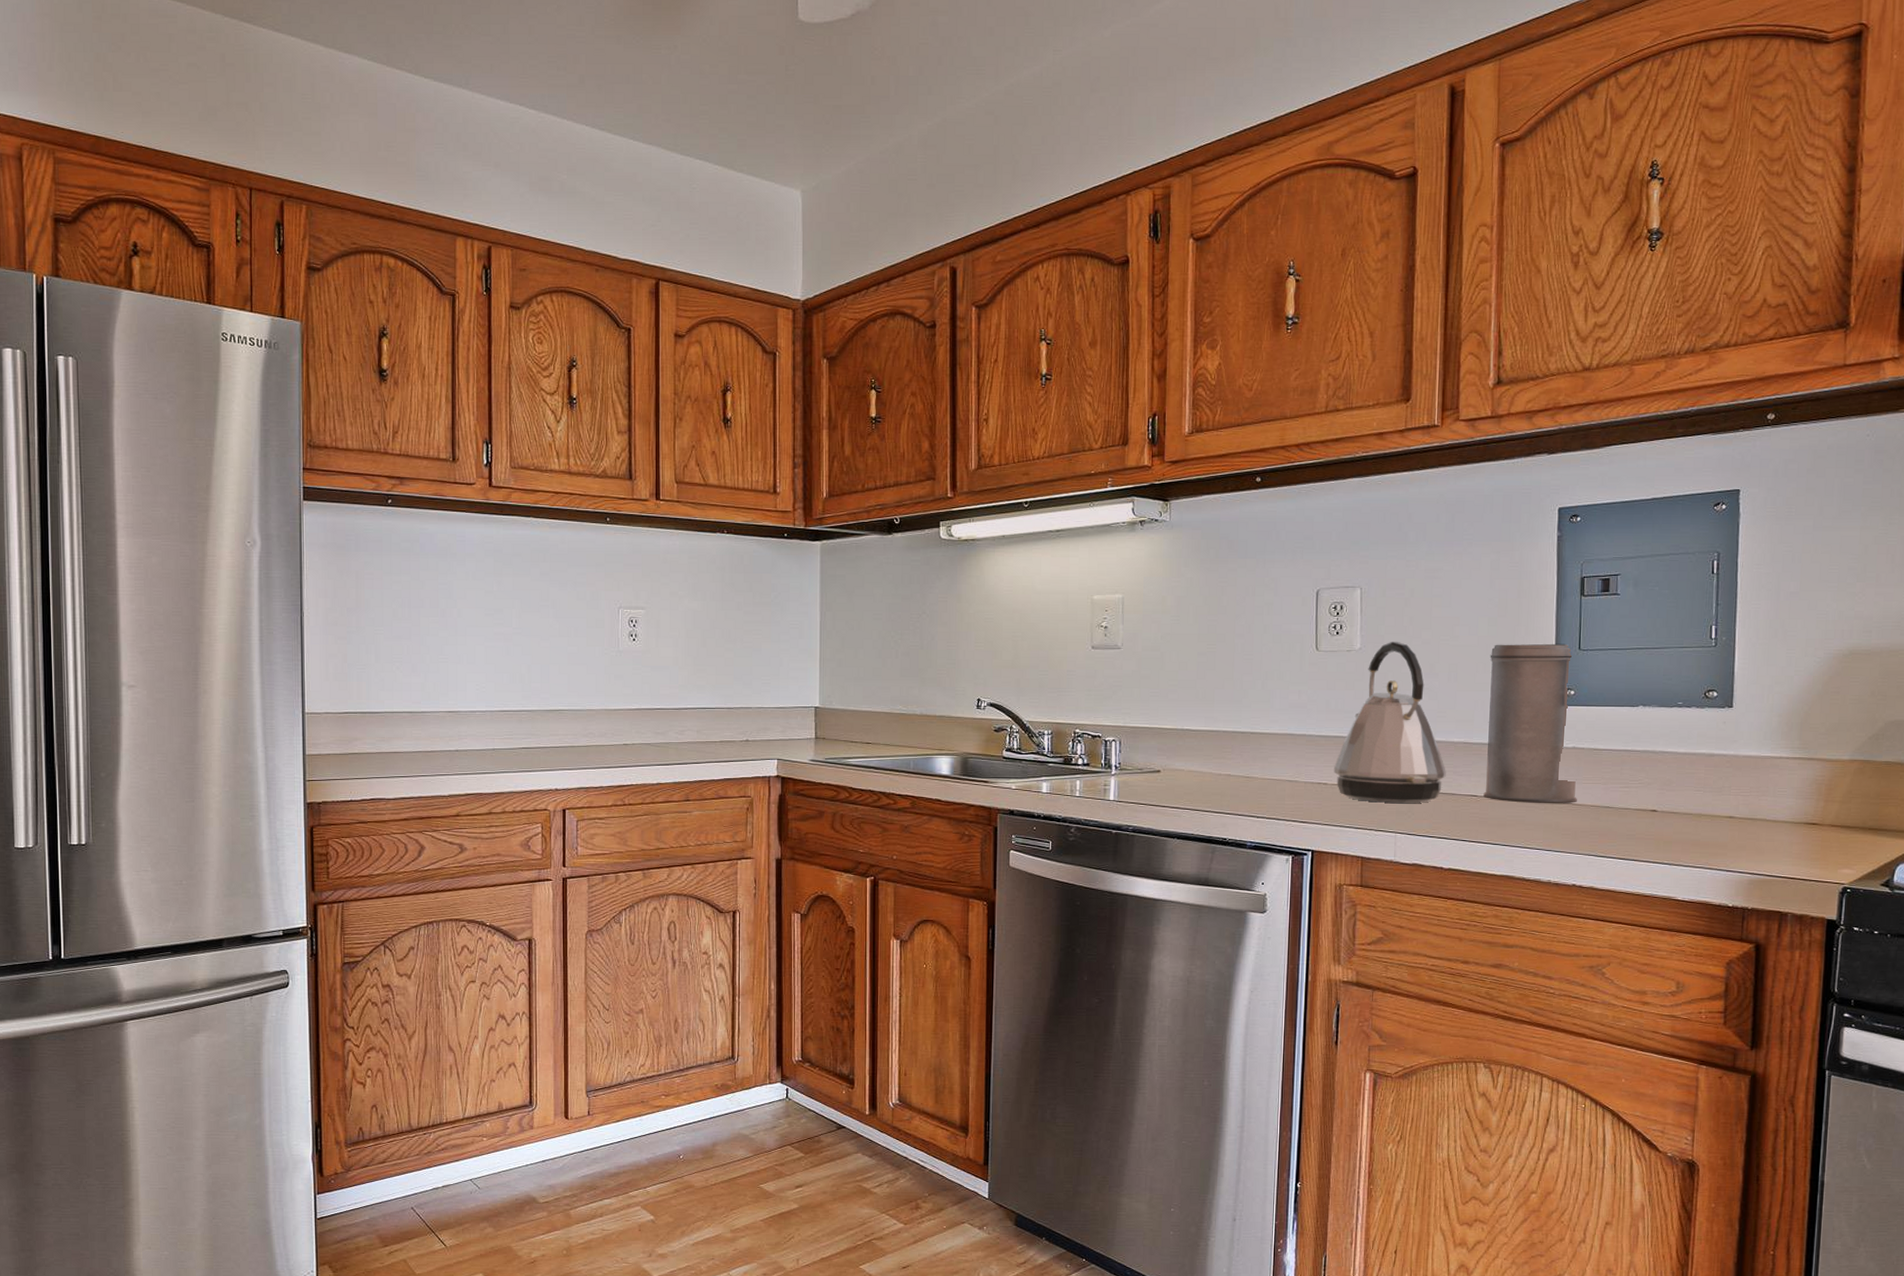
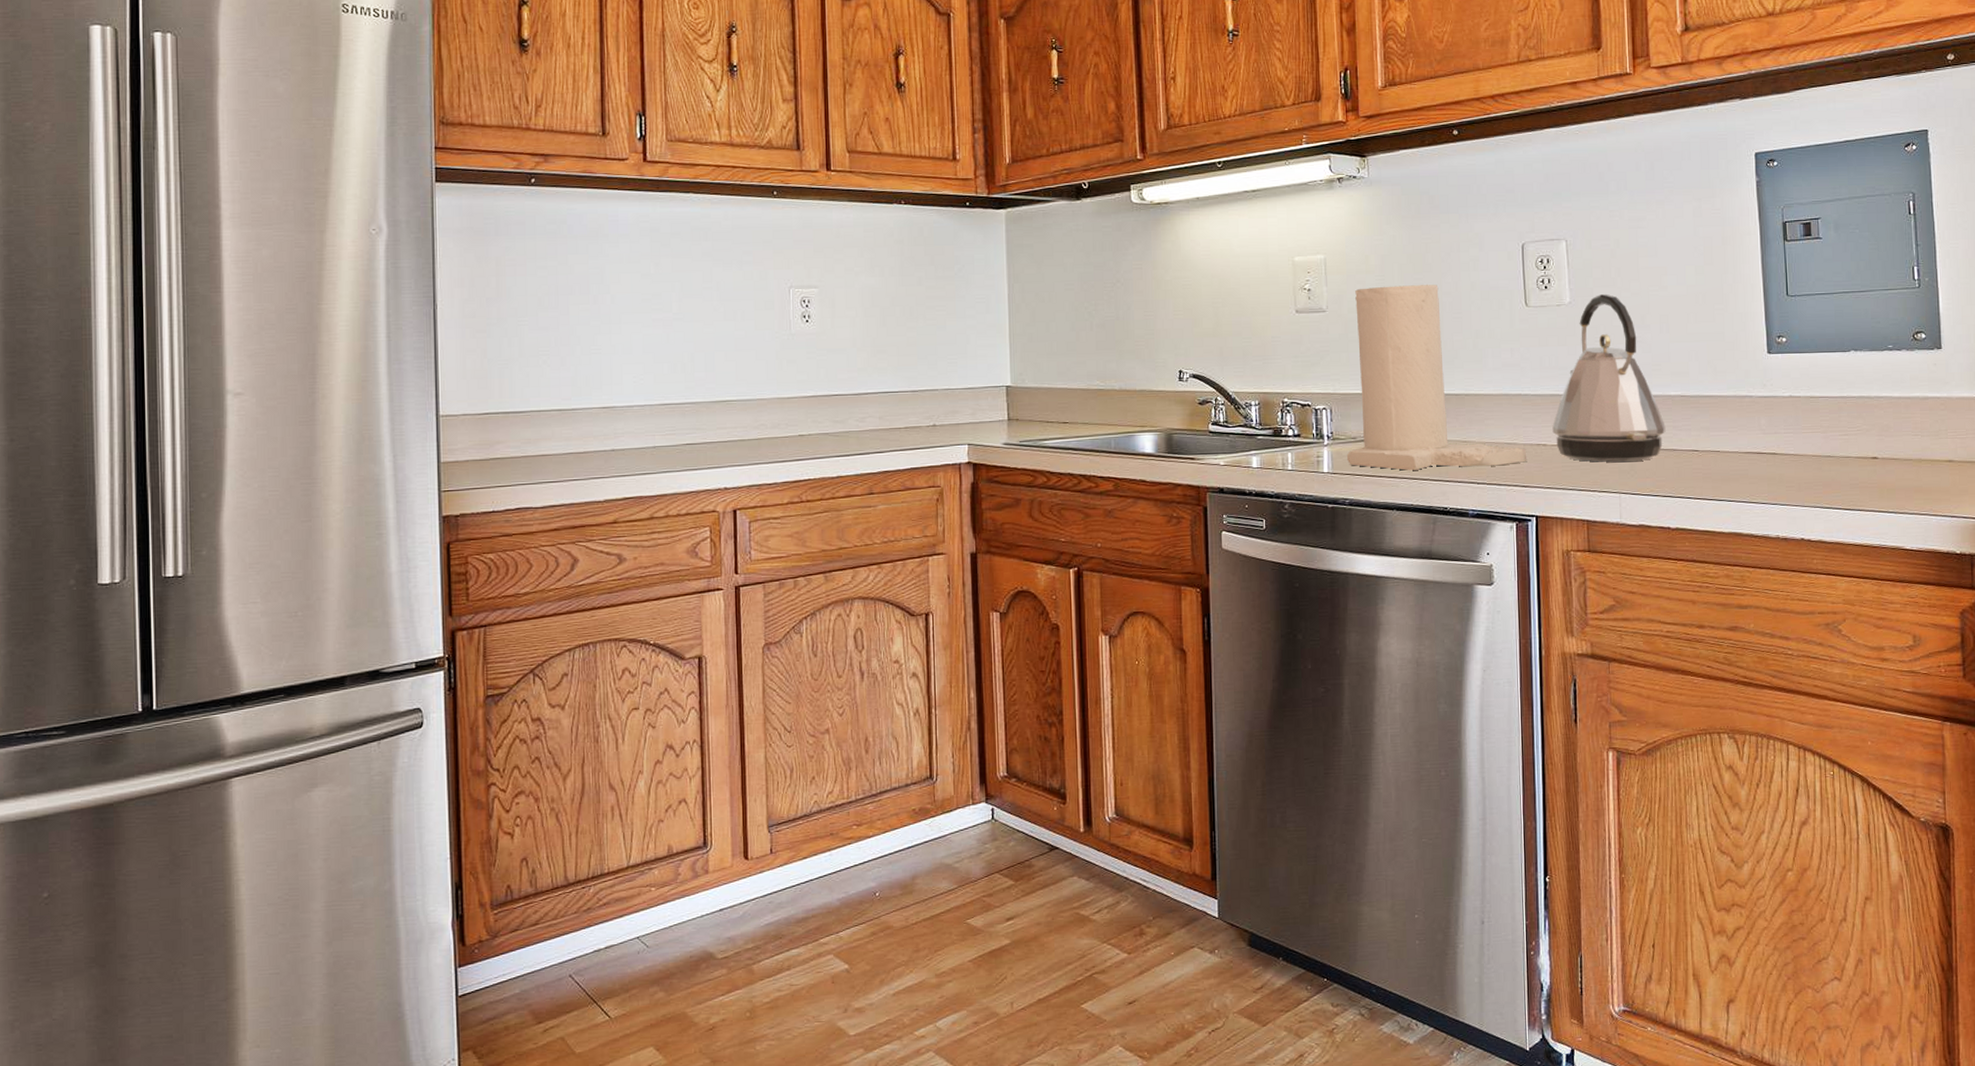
paper towel: none [1133,626,1307,802] -> present [1347,285,1527,471]
canister: present [1483,644,1577,804] -> none [1701,291,1798,456]

